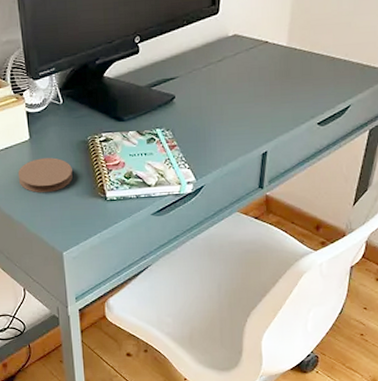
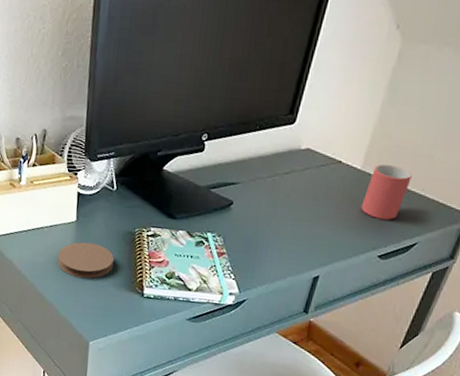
mug: none [293,37,334,89] -> present [361,164,412,220]

